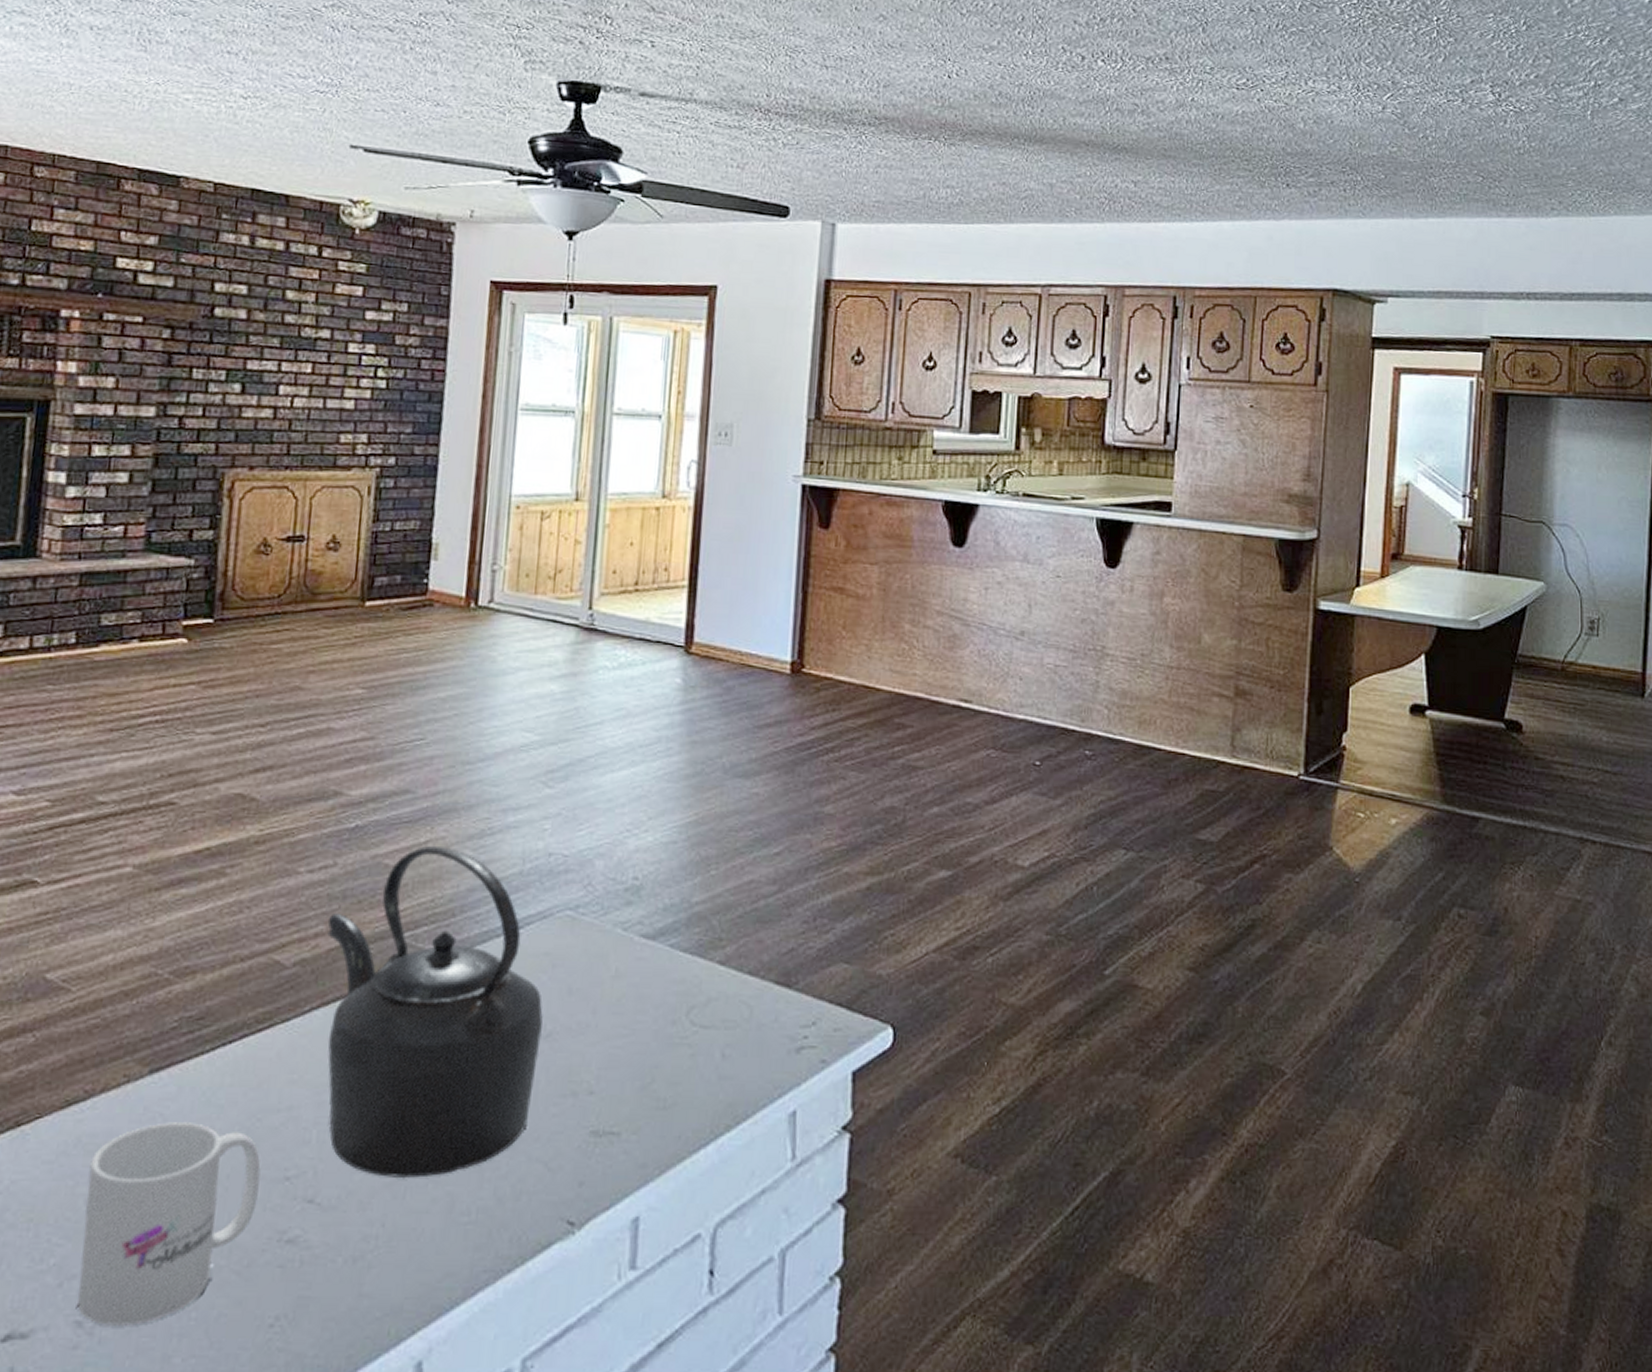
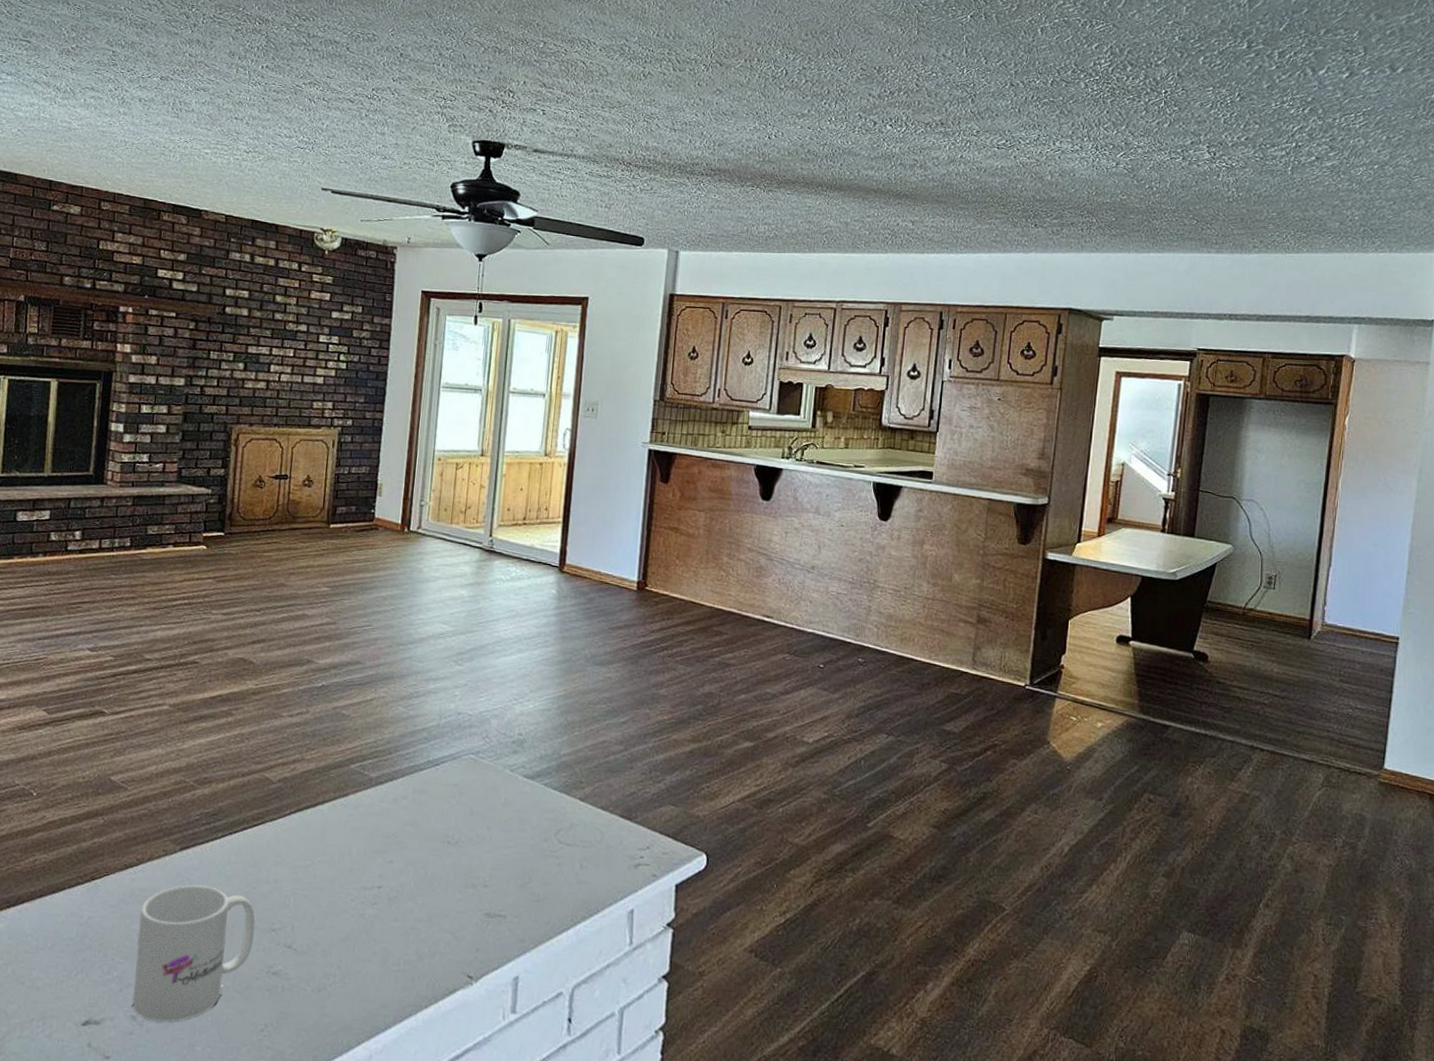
kettle: present [327,845,543,1179] -> none [301,702,453,937]

